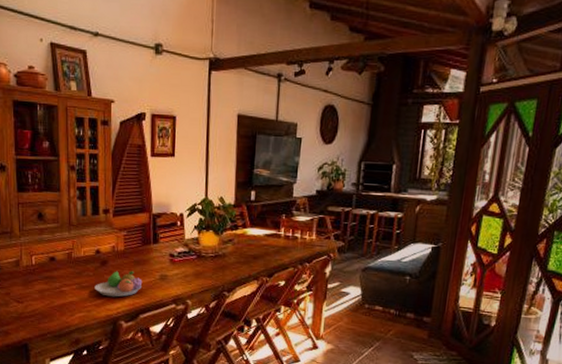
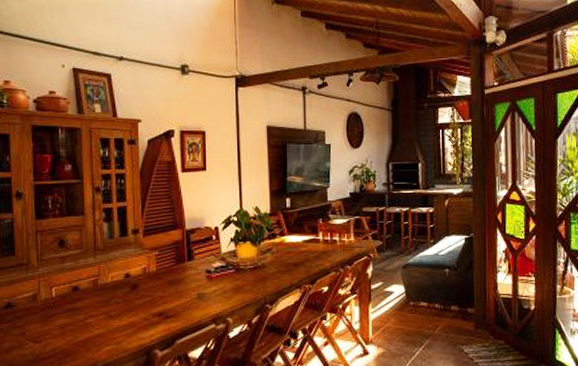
fruit bowl: present [94,271,143,297] -> none [124,292,178,324]

